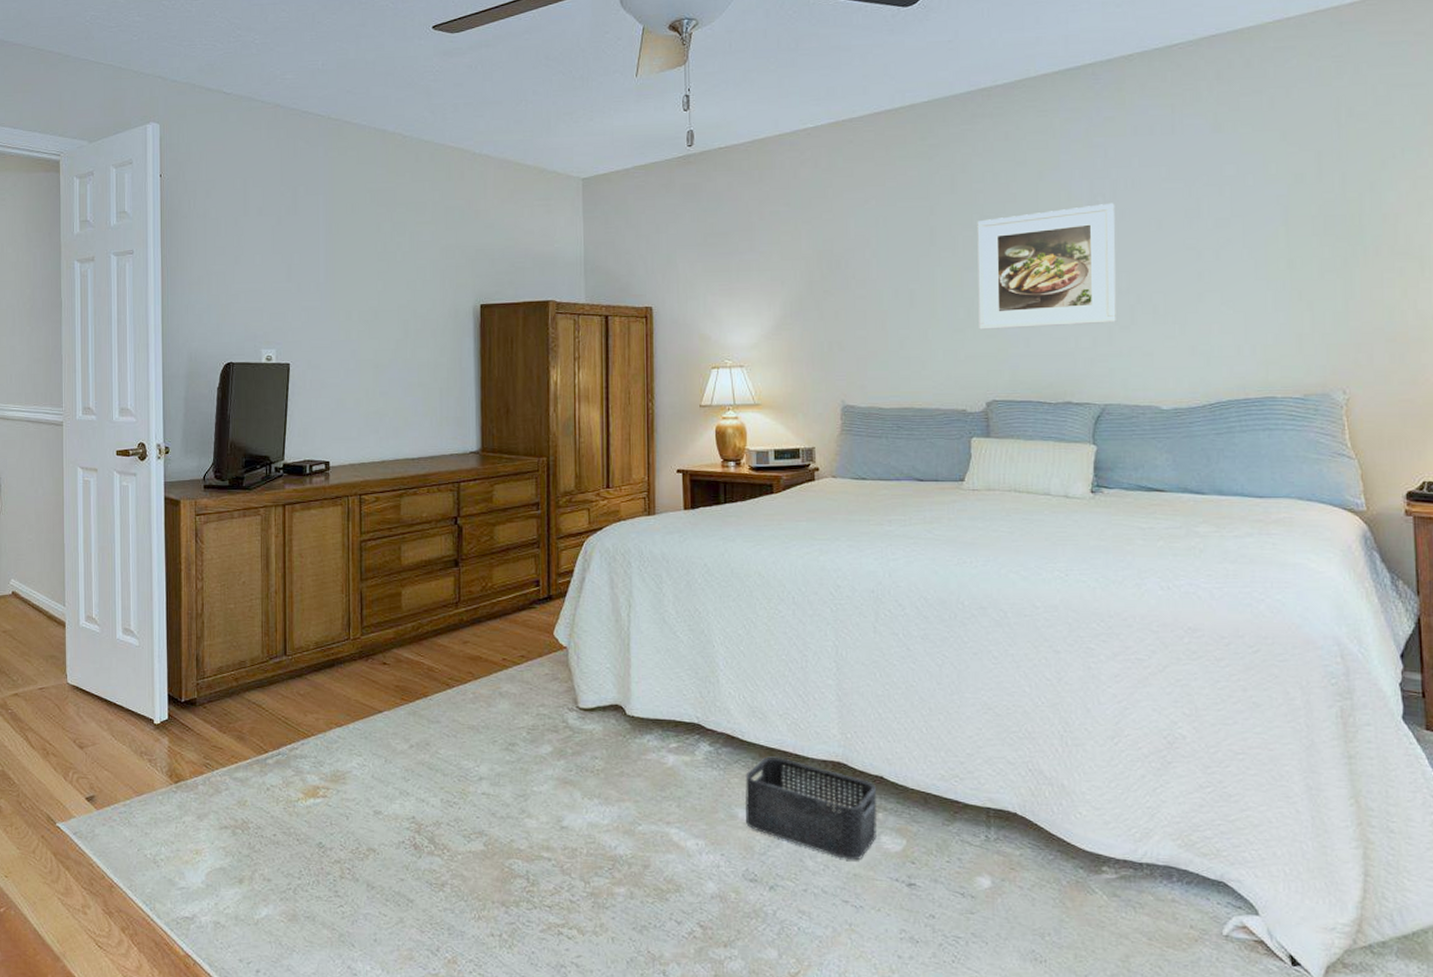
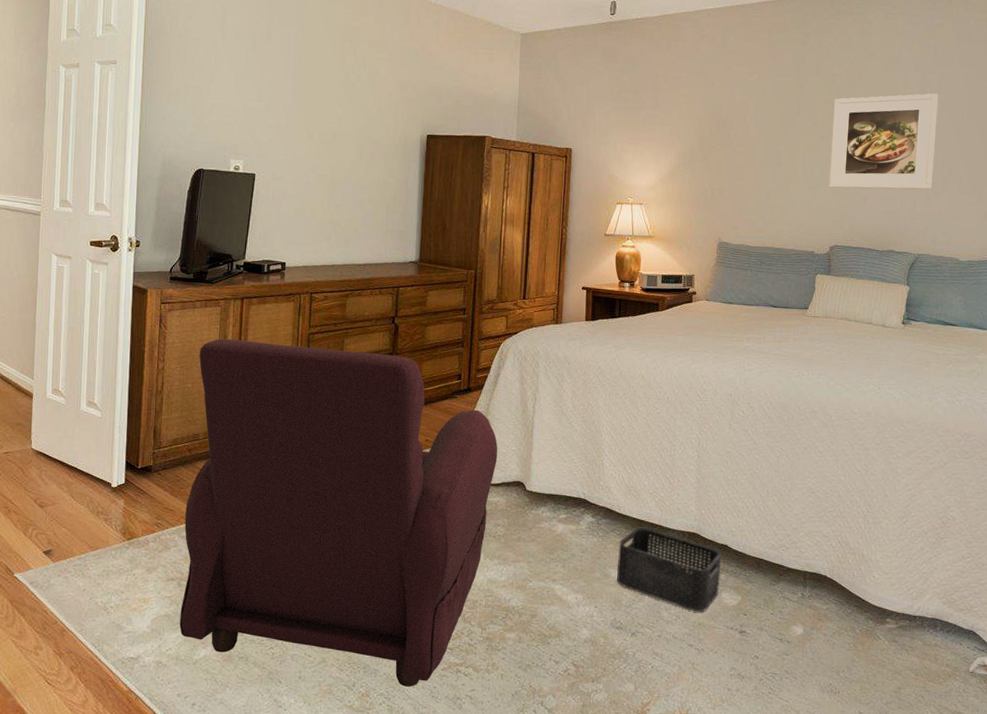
armchair: none [236,551,589,952] -> present [179,338,498,687]

